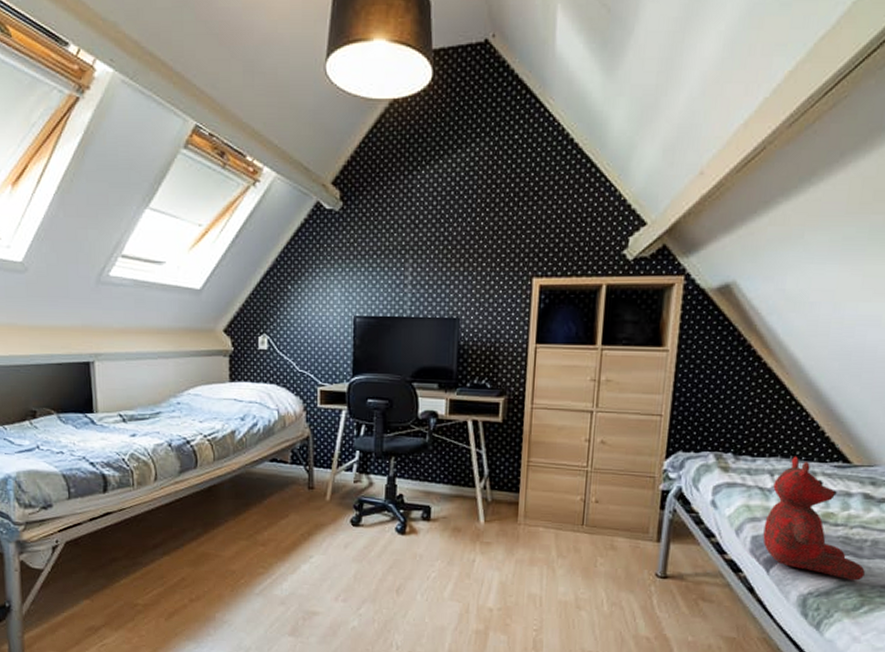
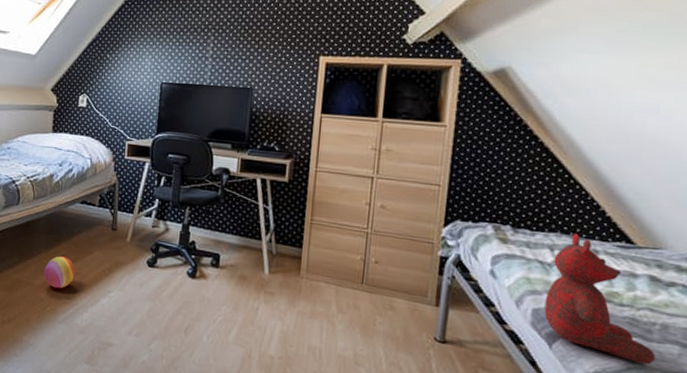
ball: none [234,522,270,559] -> present [44,256,75,289]

